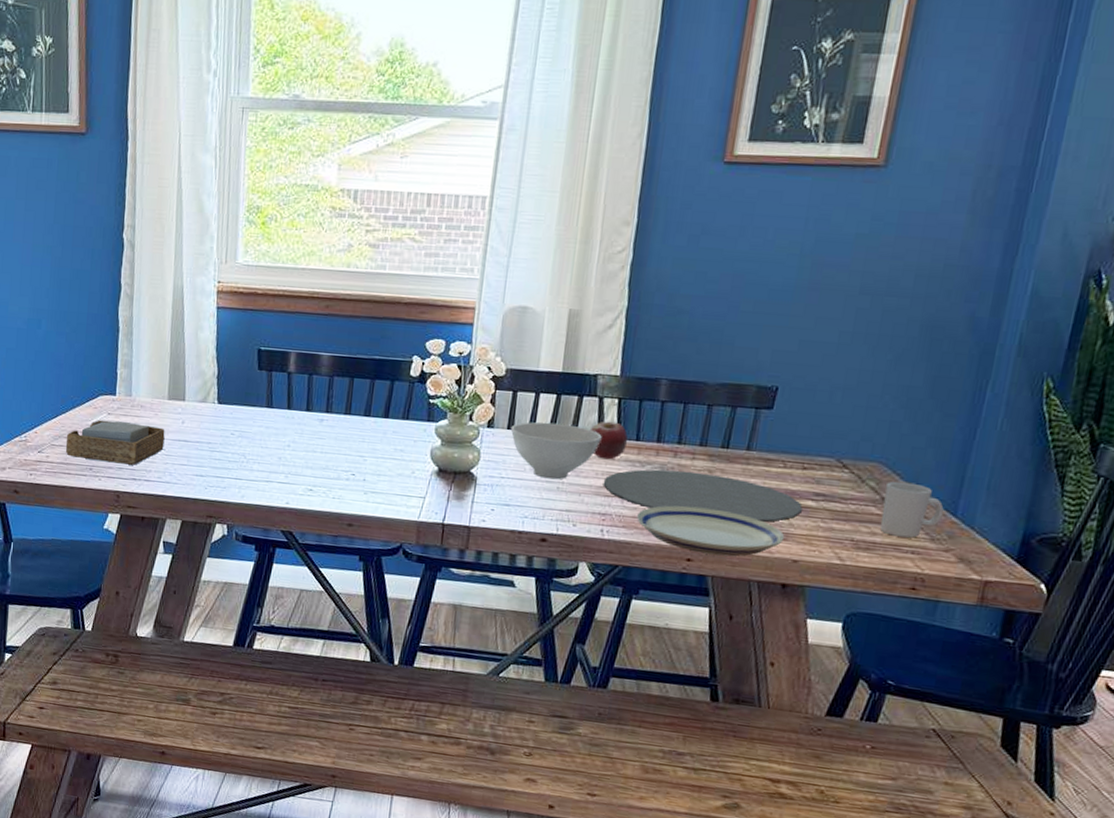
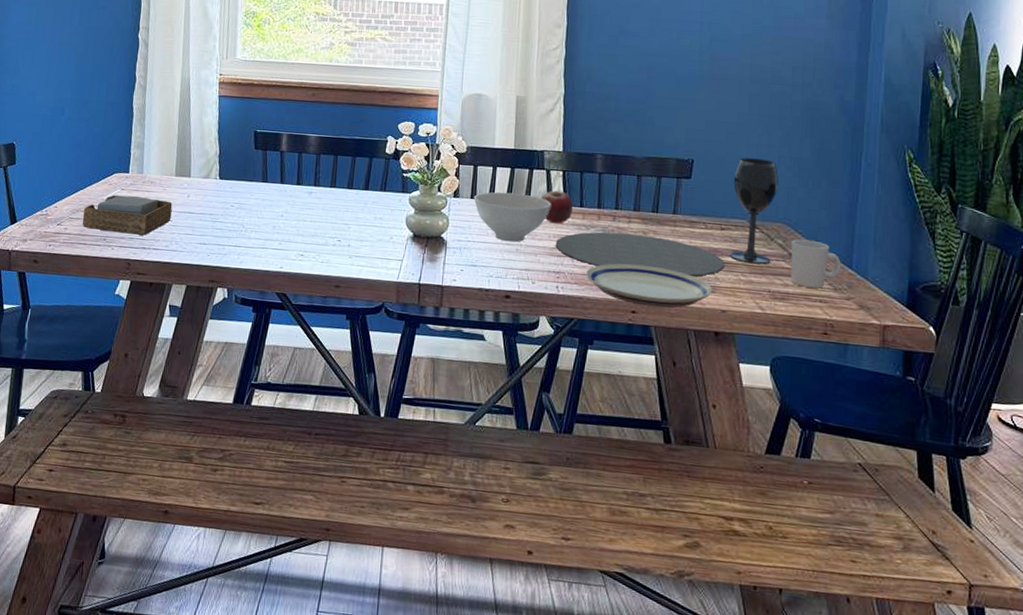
wine glass: none [810,385,881,509] -> present [730,158,778,264]

